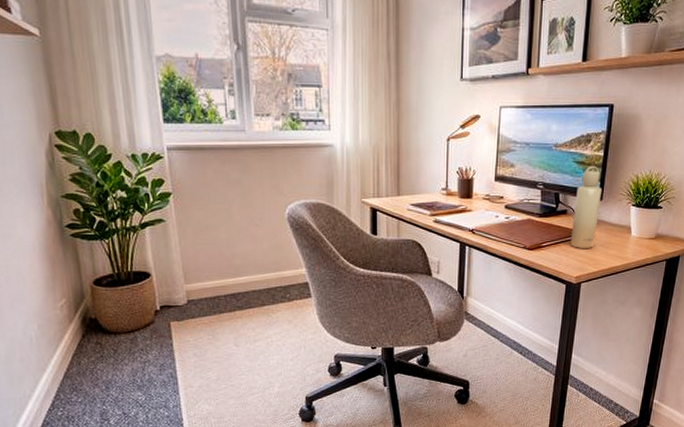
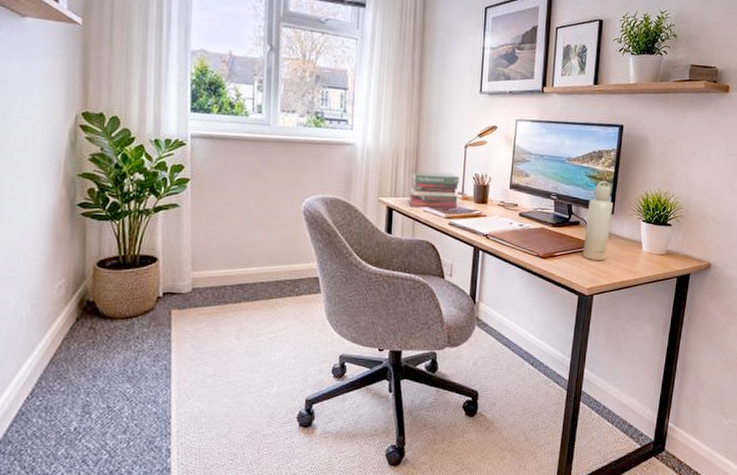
books: none [392,168,442,207] -> present [408,171,459,210]

